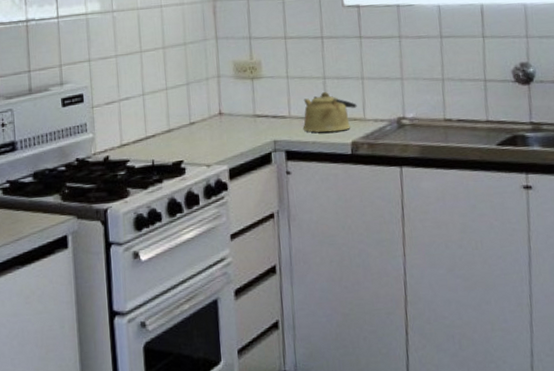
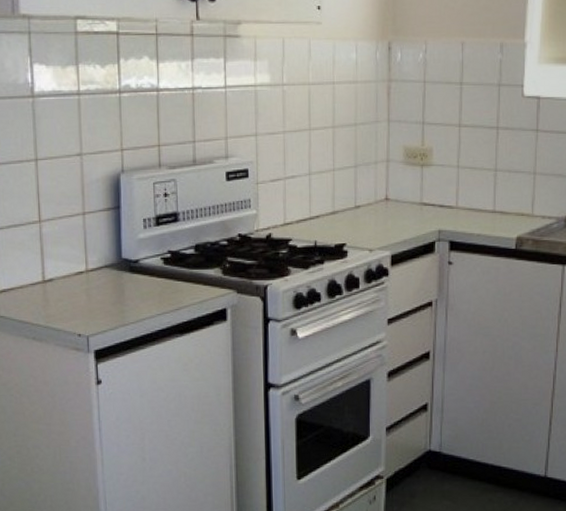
kettle: present [303,92,357,133] -> none [469,185,526,226]

